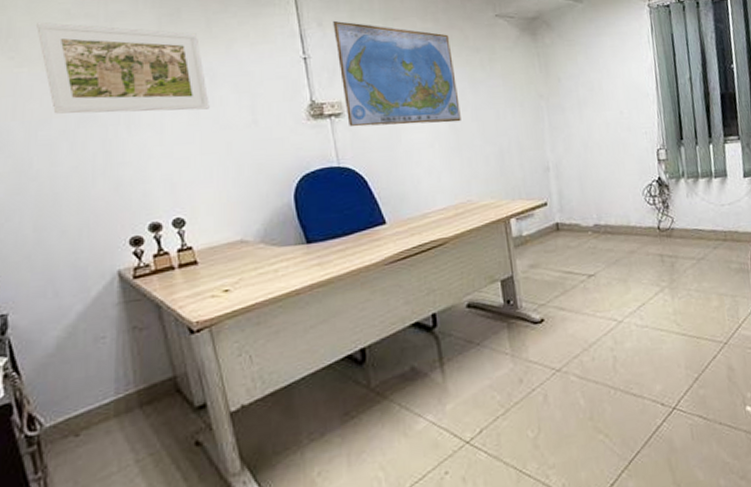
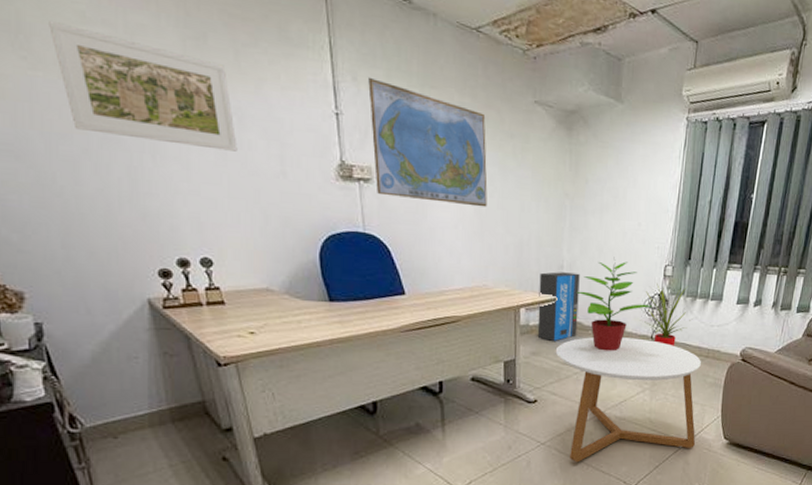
air purifier: none [526,172,576,250] -> present [537,272,580,342]
coffee table: none [555,231,736,388] -> present [555,337,701,463]
potted plant: none [568,149,653,252] -> present [576,257,653,352]
house plant: none [640,167,700,235] -> present [640,282,693,346]

